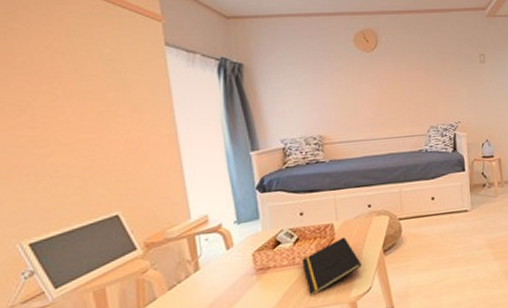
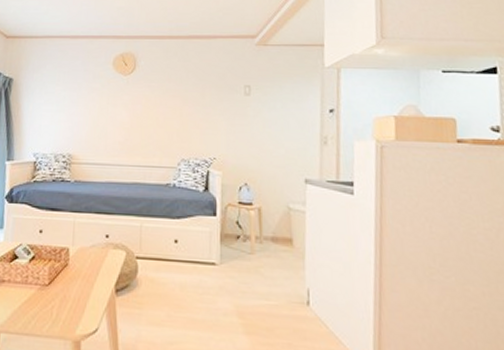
notepad: present [301,237,362,295] -> none [34,265,91,321]

